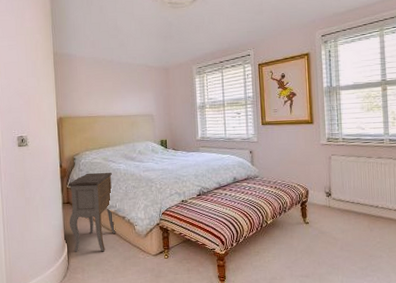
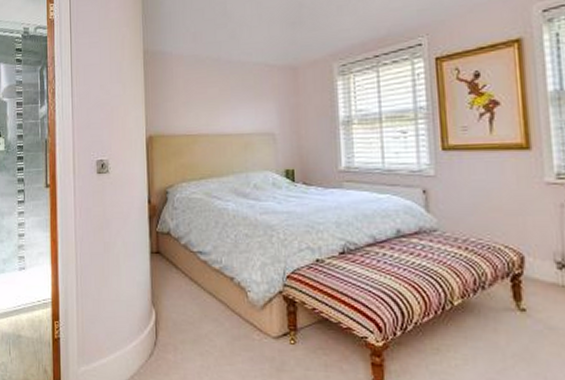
nightstand: present [68,172,116,252] -> none [158,212,221,324]

